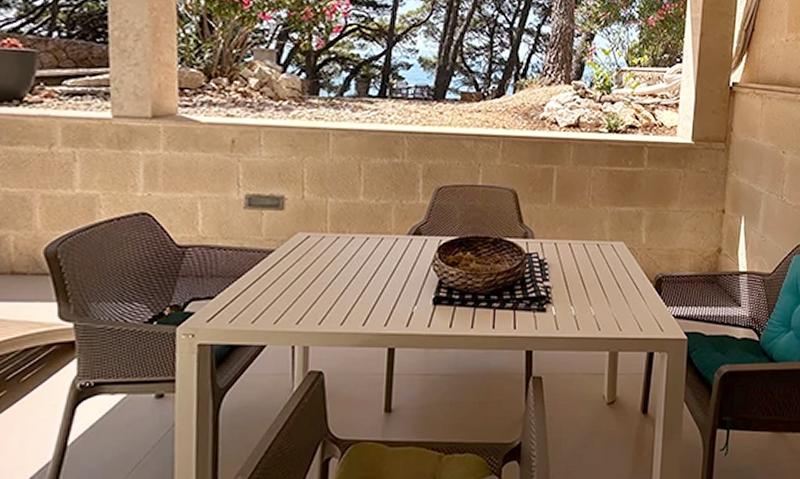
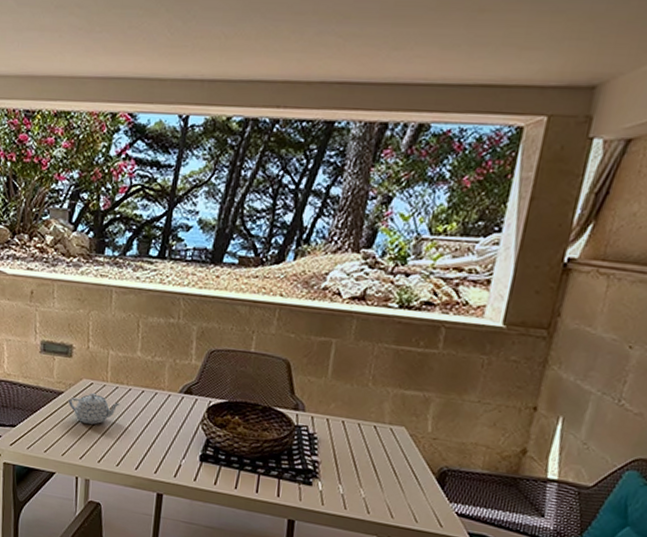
teapot: none [280,246,343,282] -> present [68,392,121,425]

